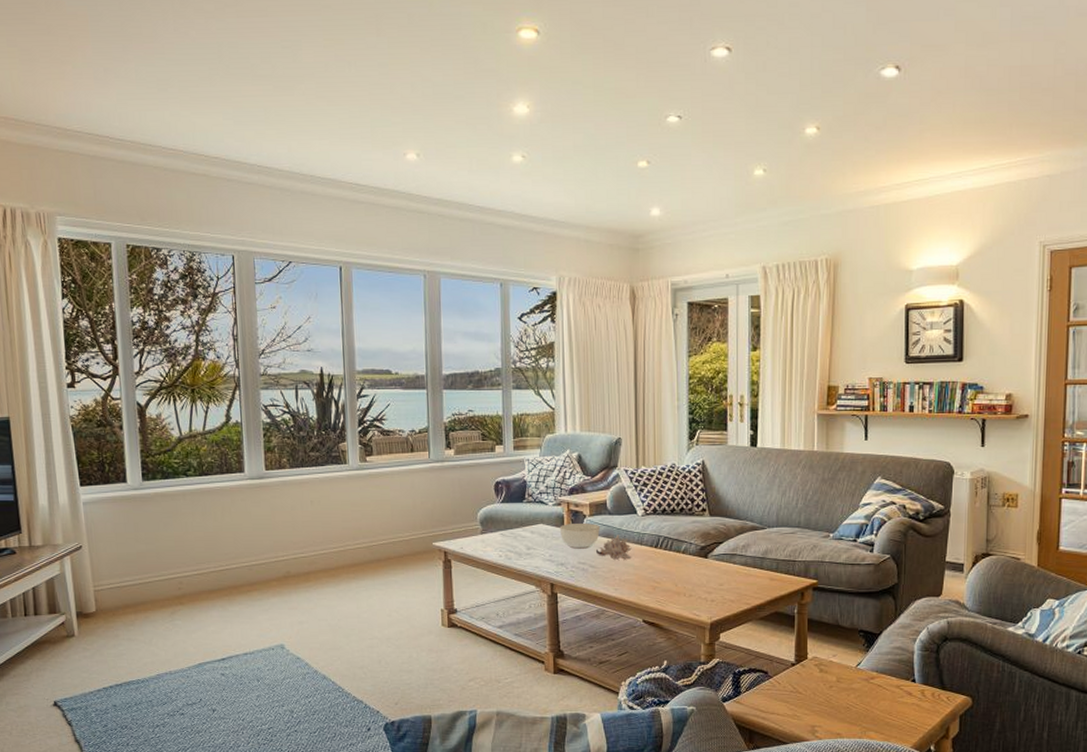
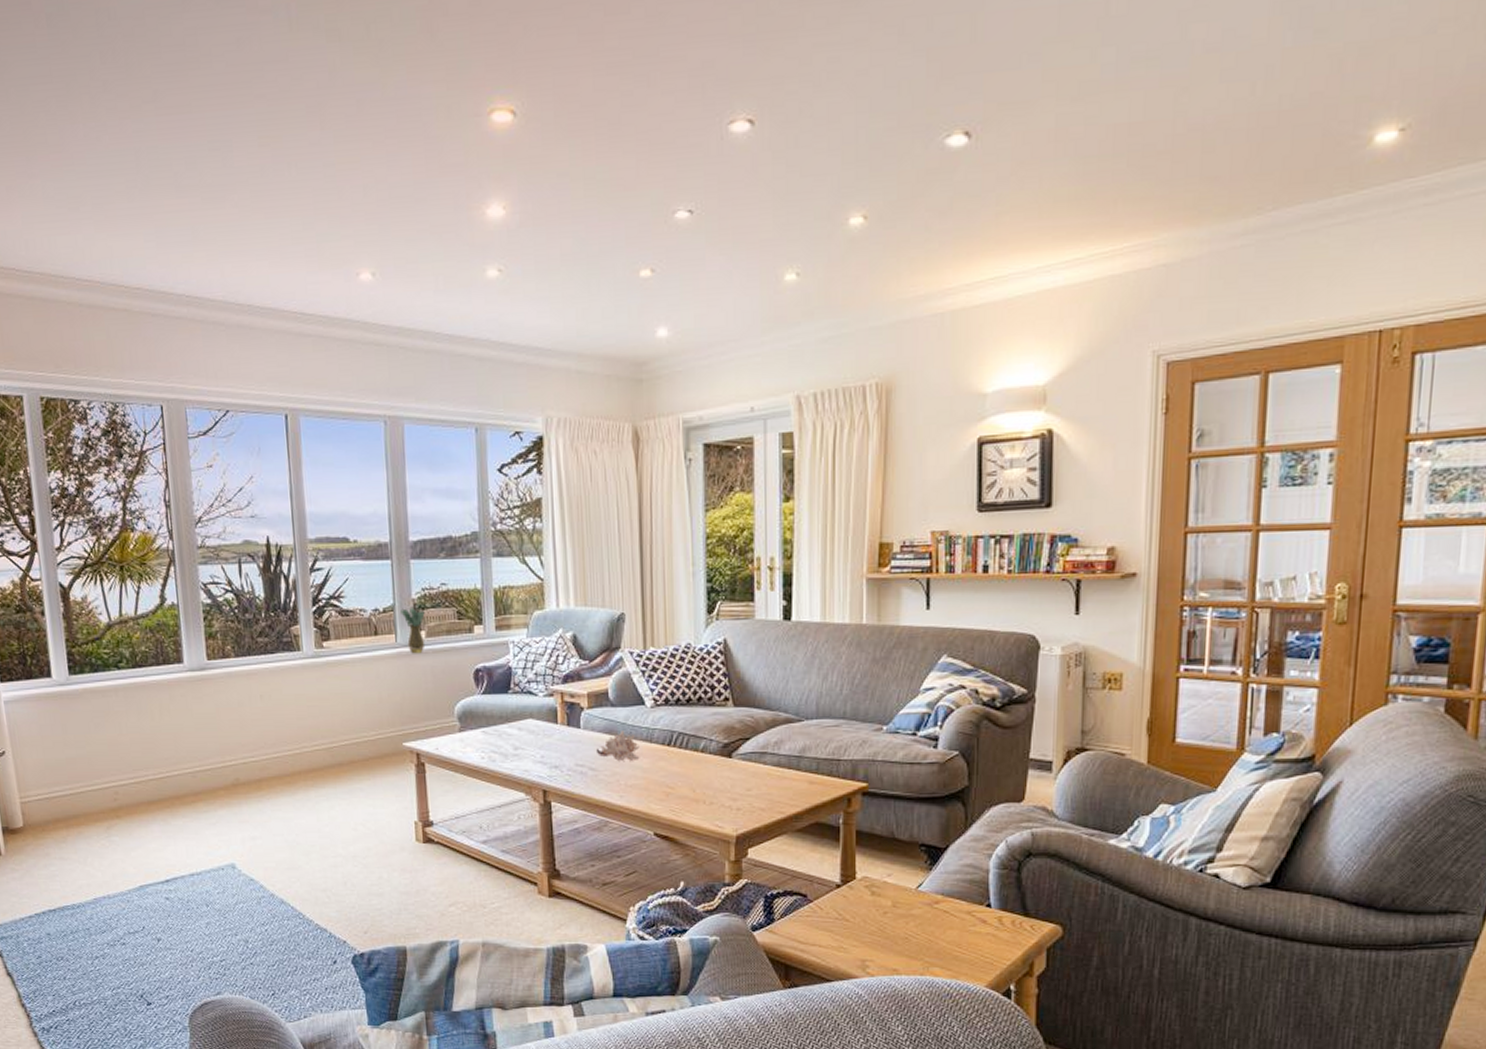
vase: none [434,429,454,468] -> present [401,606,426,654]
bowl: present [559,522,601,549] -> none [552,716,602,748]

